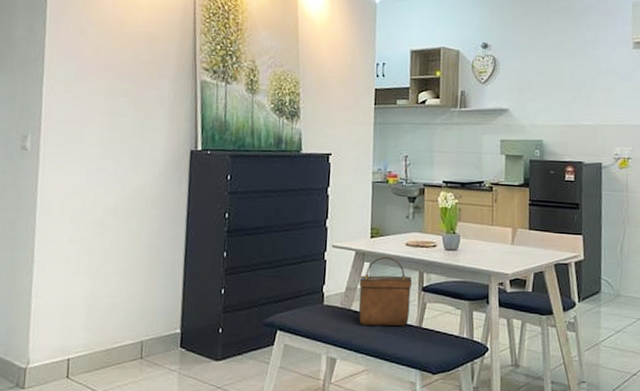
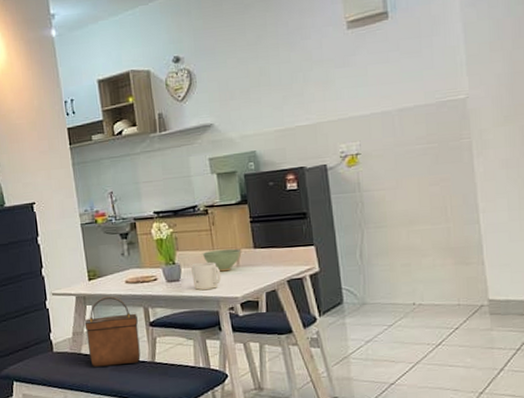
mug: none [469,235,496,263] -> present [191,262,222,291]
bowl: none [481,225,517,248] -> present [202,248,241,272]

